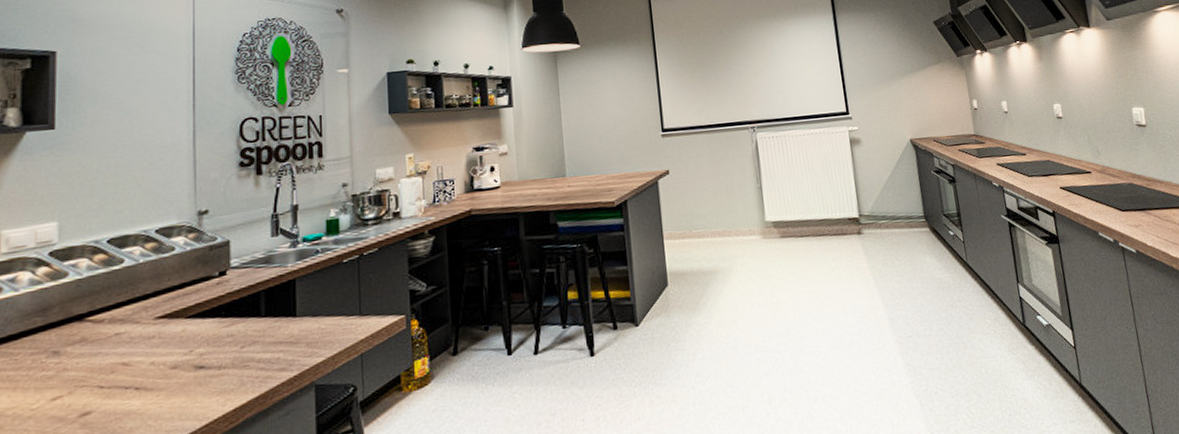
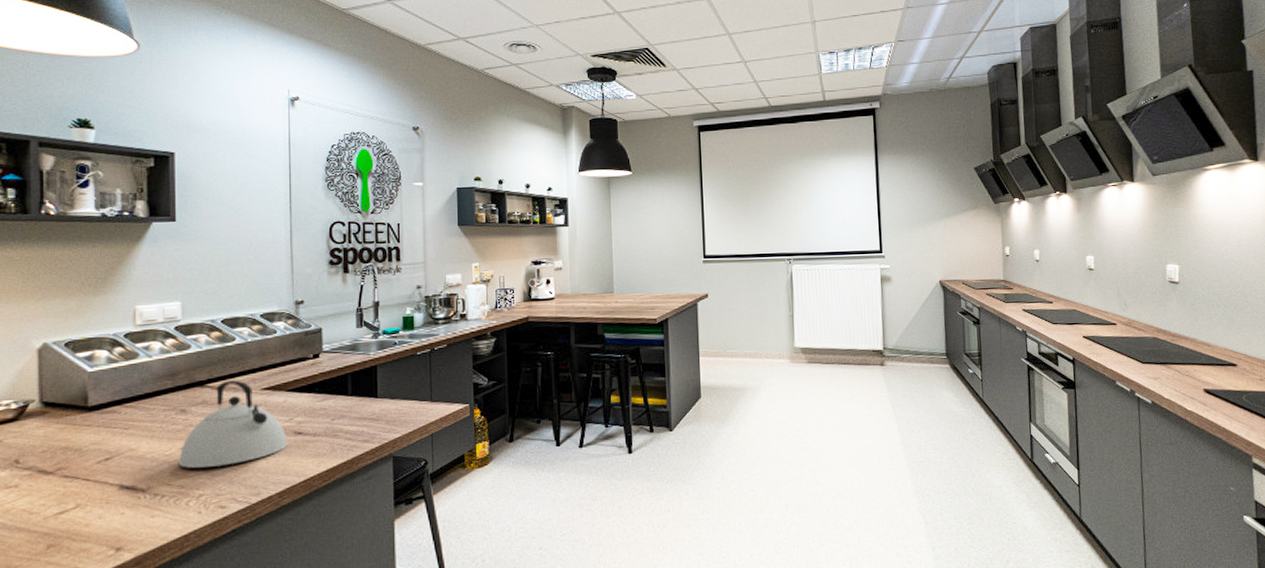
kettle: none [48,309,186,423] -> present [179,380,288,468]

